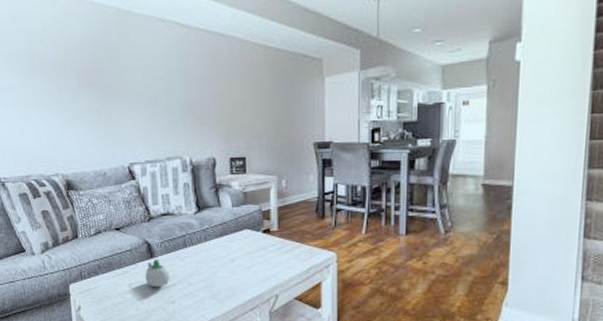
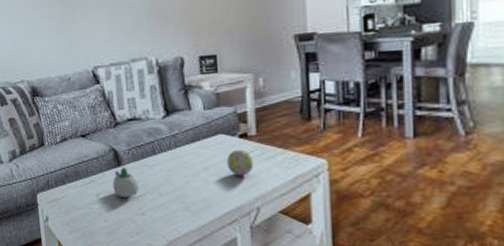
decorative ball: none [251,243,275,267] -> present [227,149,254,176]

